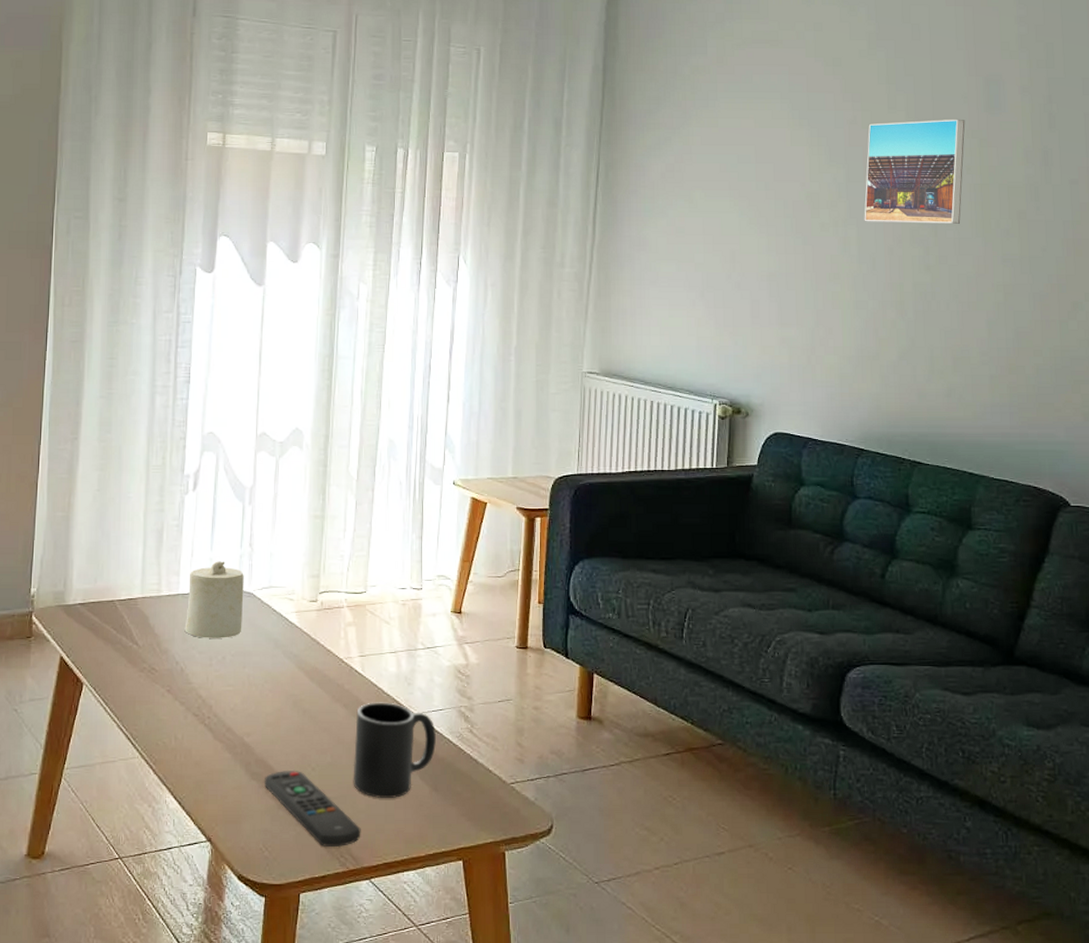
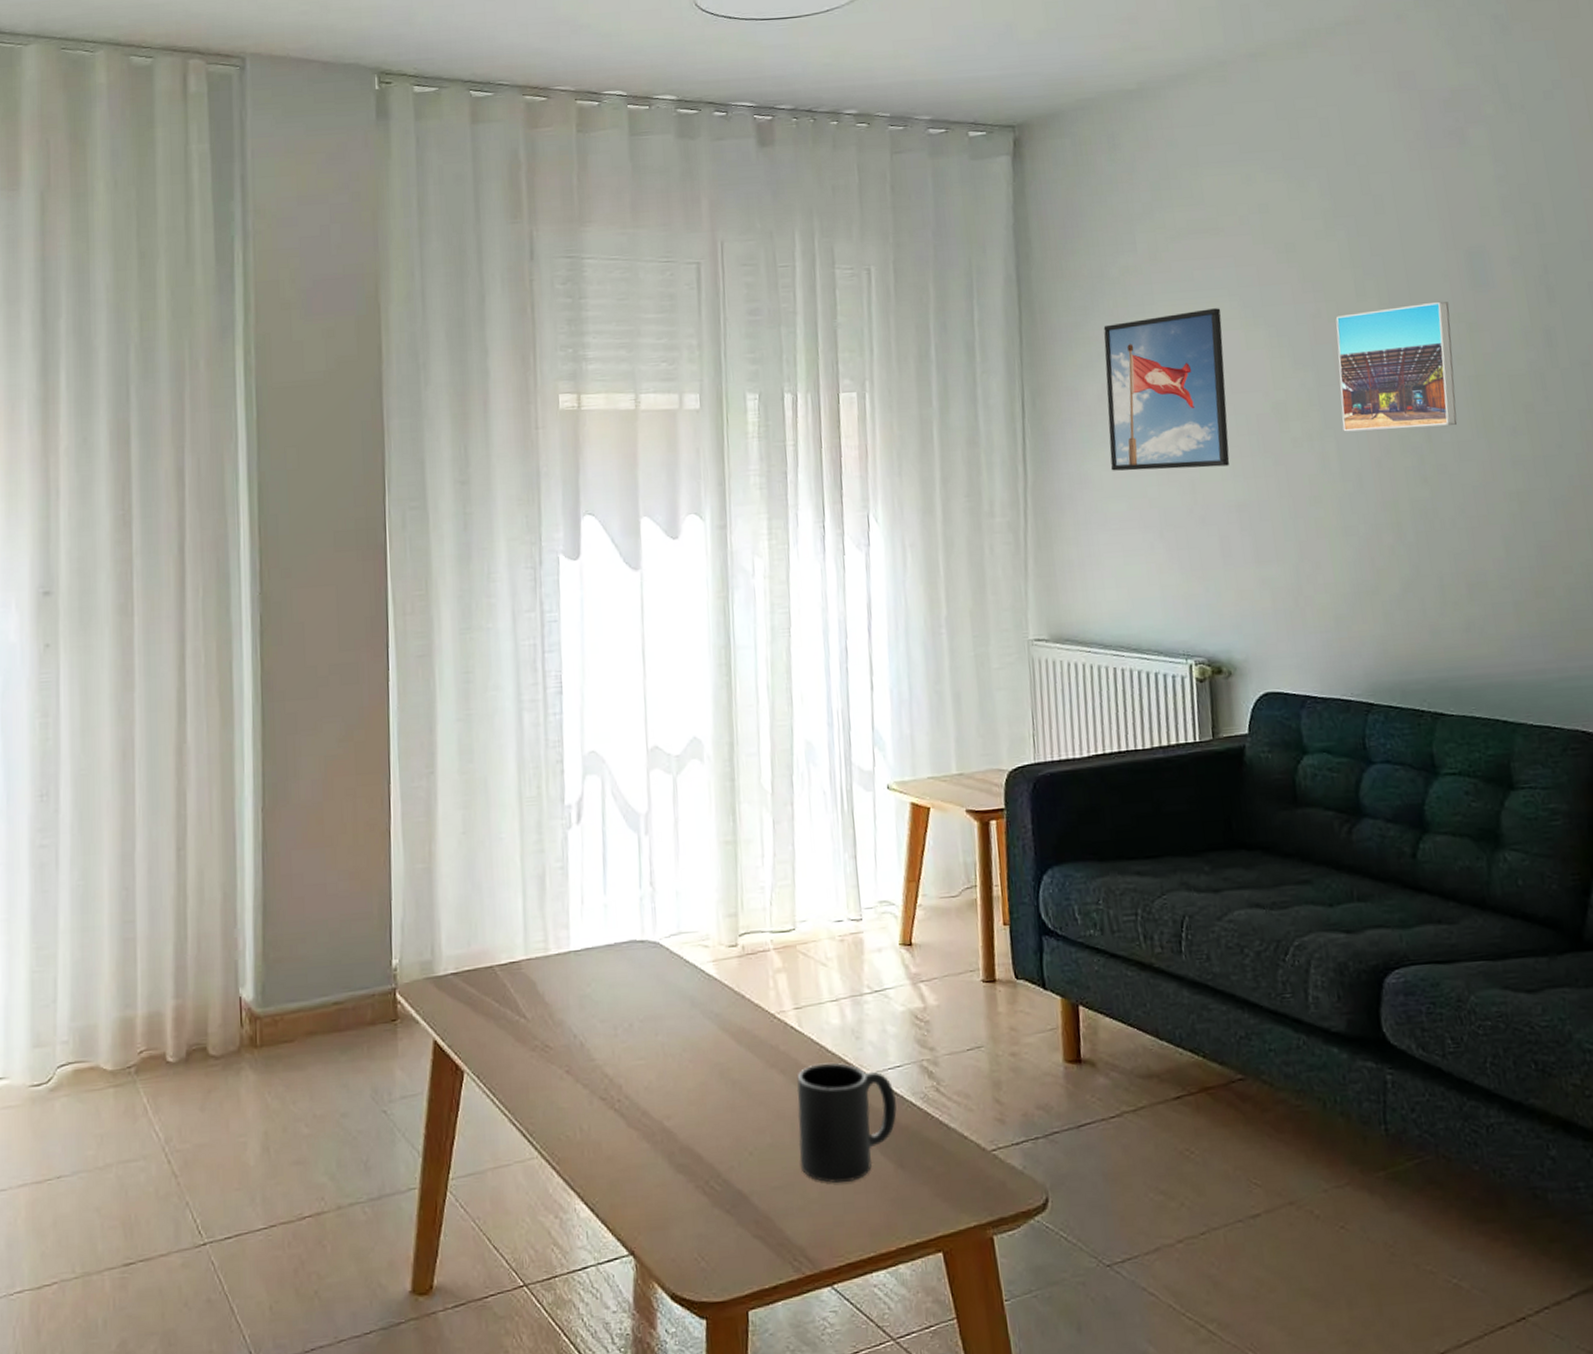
candle: present [184,561,244,638] -> none [580,906,650,1003]
remote control: present [263,769,361,848] -> none [692,1156,816,1249]
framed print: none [666,108,773,242] -> present [1103,308,1230,471]

